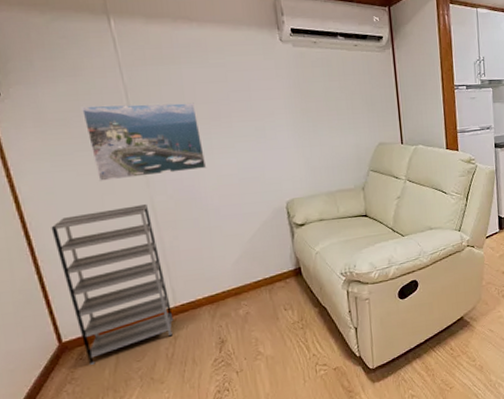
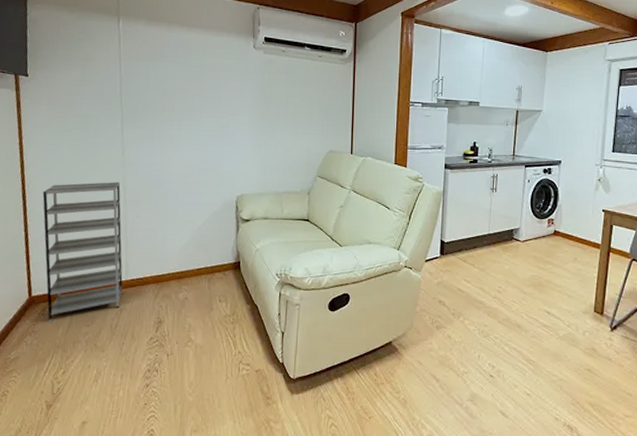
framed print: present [80,102,207,181] -> none [84,91,174,158]

